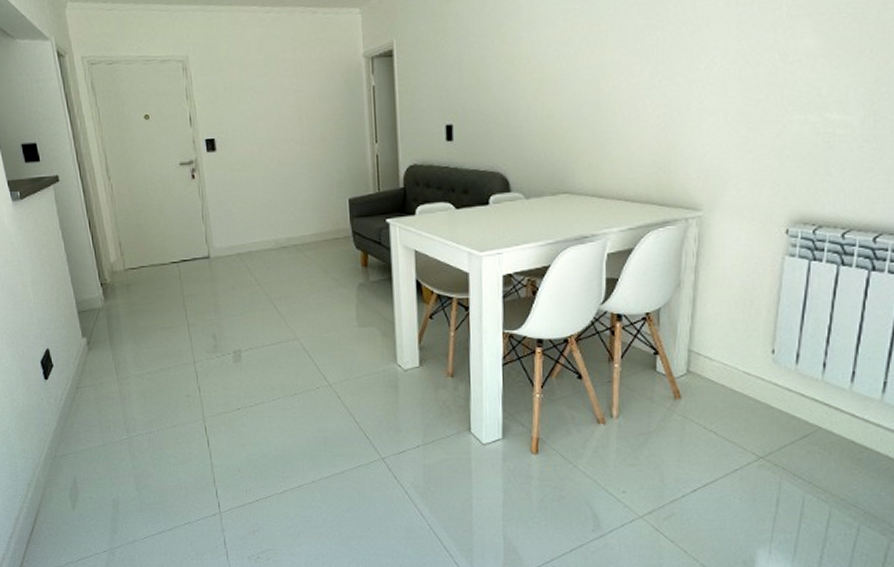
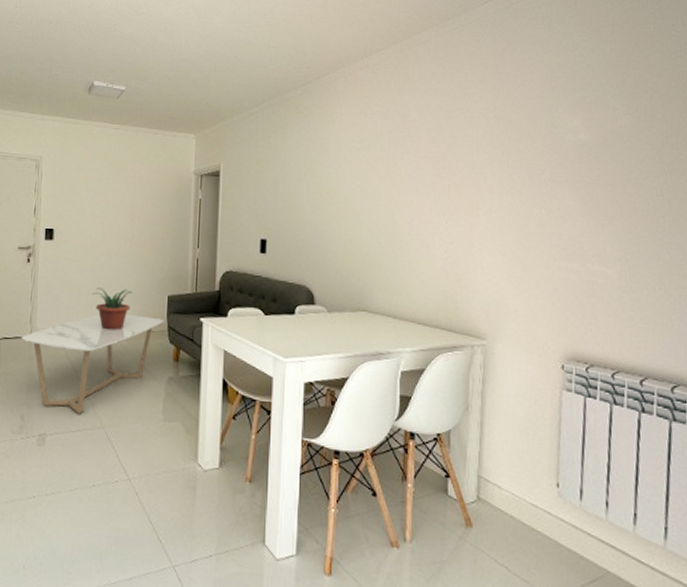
coffee table: none [200,223,347,328] -> present [22,314,164,414]
potted plant: none [267,196,311,242] -> present [93,288,134,331]

